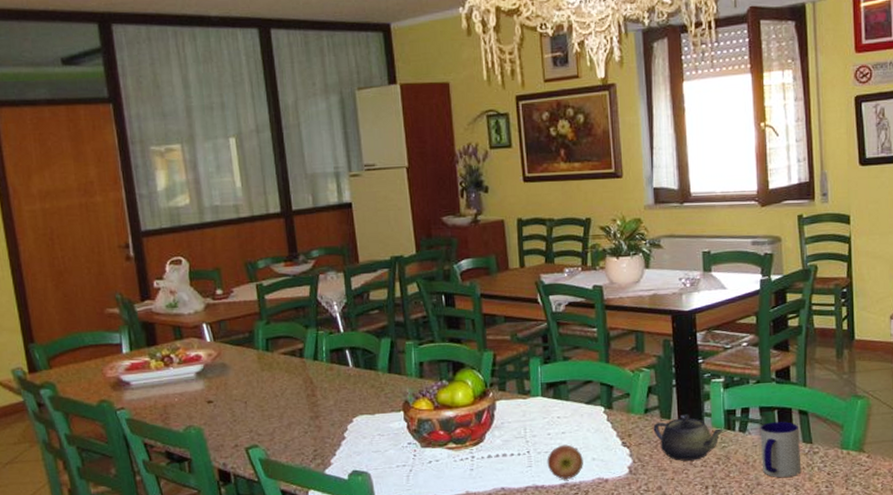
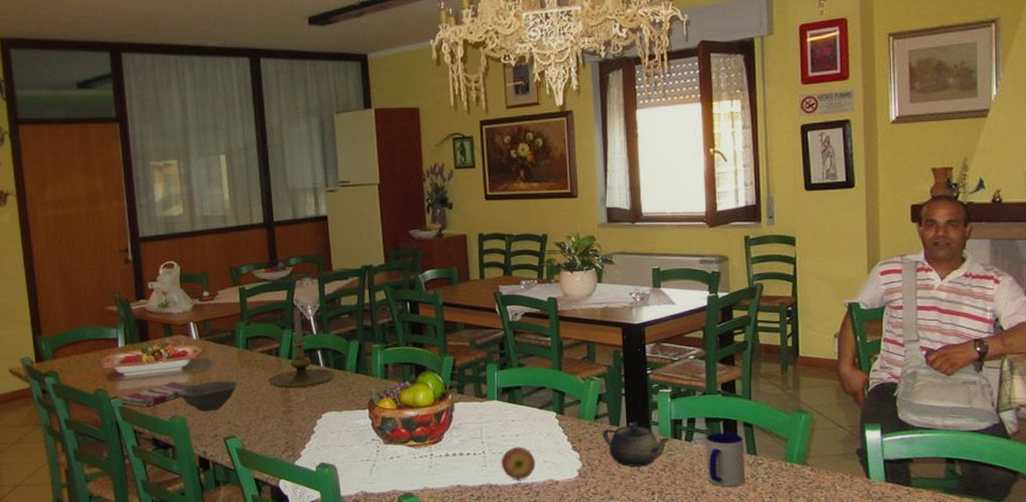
dish towel: none [126,389,213,417] -> present [119,382,197,406]
bowl: none [192,386,259,420] -> present [178,381,238,411]
candle holder: none [291,303,367,392] -> present [267,307,336,388]

